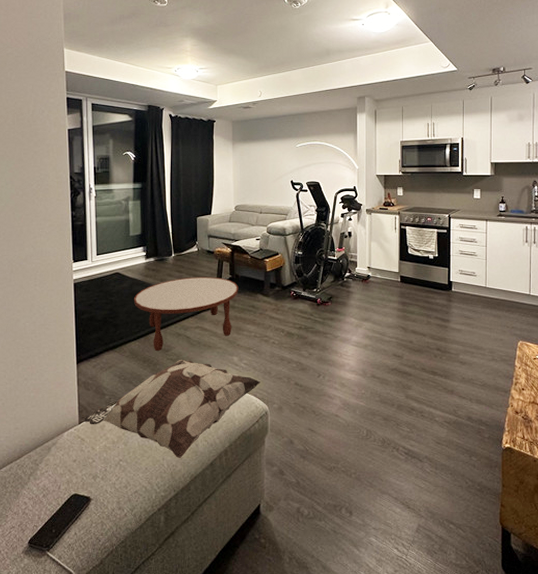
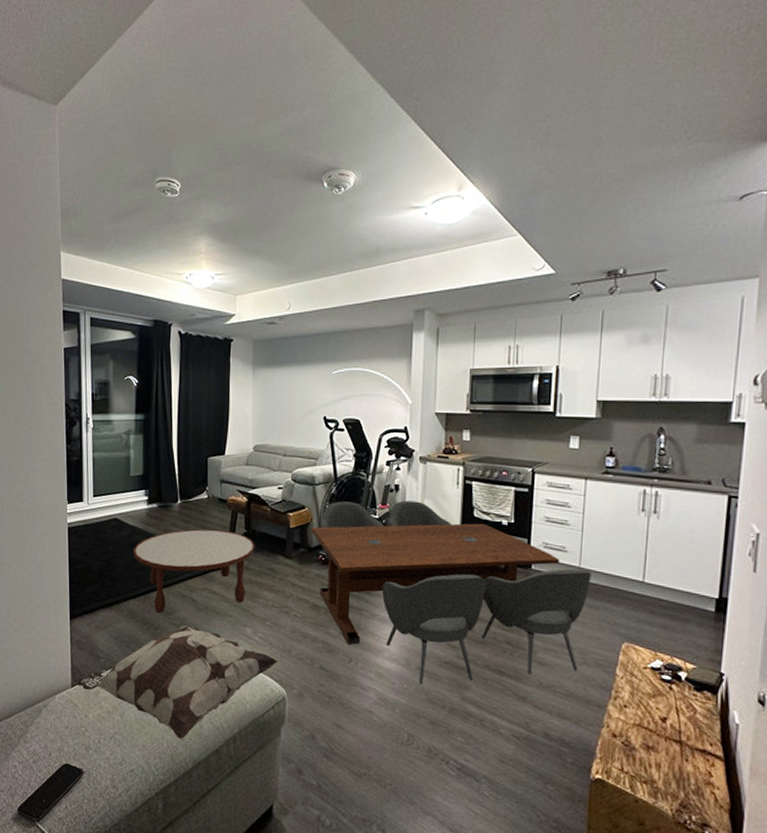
dining table: none [283,244,494,389] -> present [310,500,591,685]

